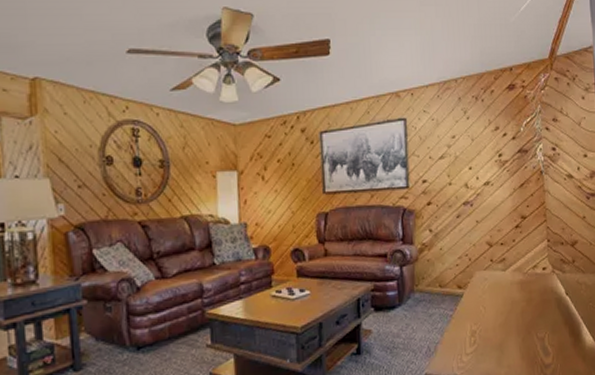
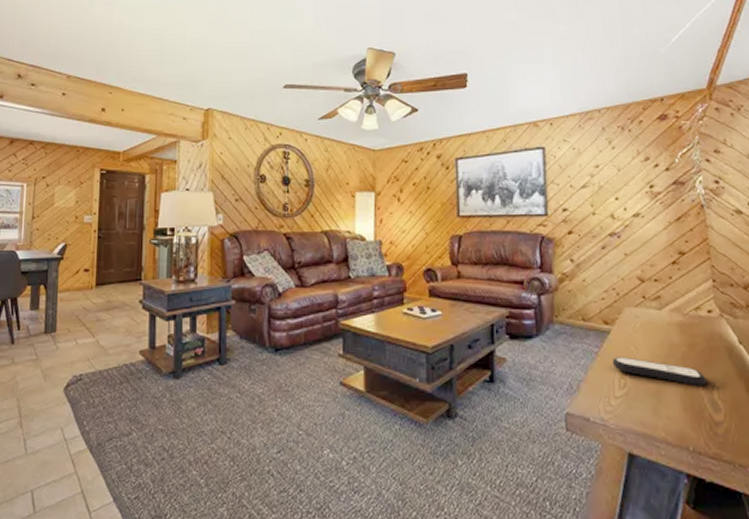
remote control: none [464,316,540,336] -> present [611,356,707,386]

